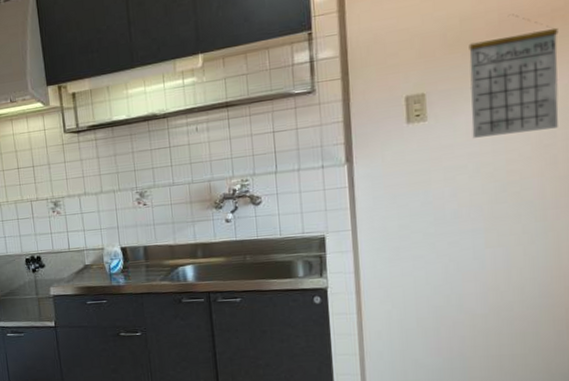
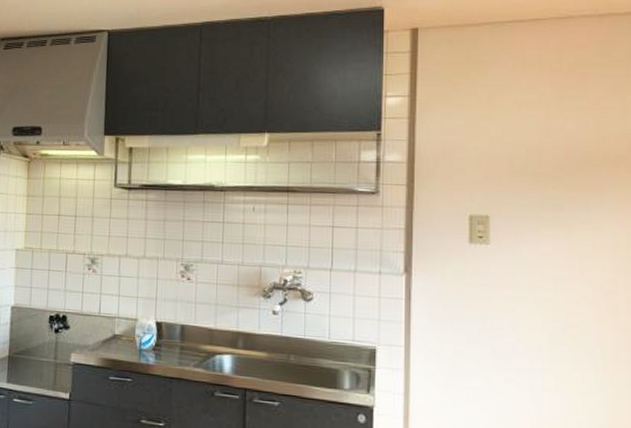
calendar: present [469,13,559,138] -> none [534,153,622,276]

